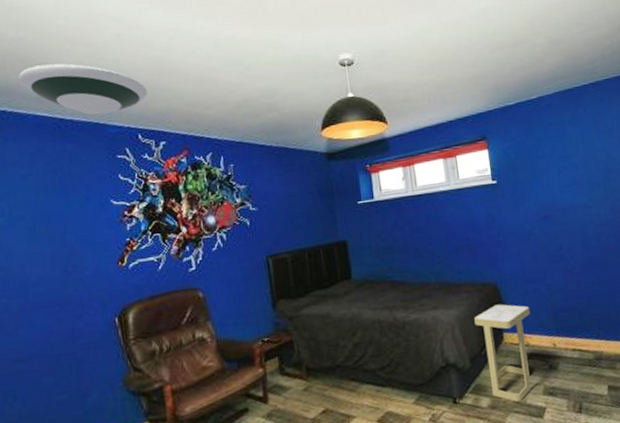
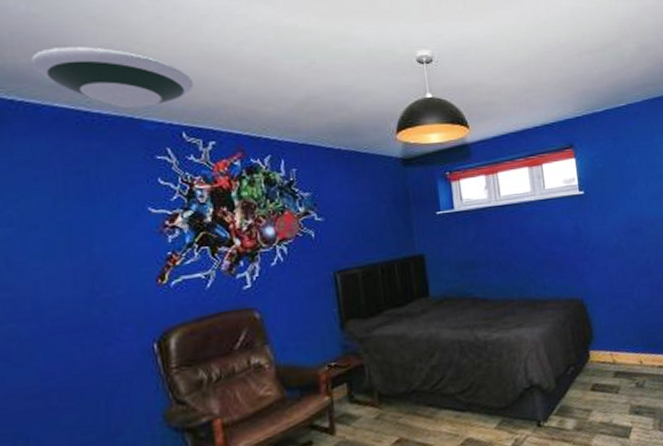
side table: present [474,304,531,402] -> none [560,320,617,423]

